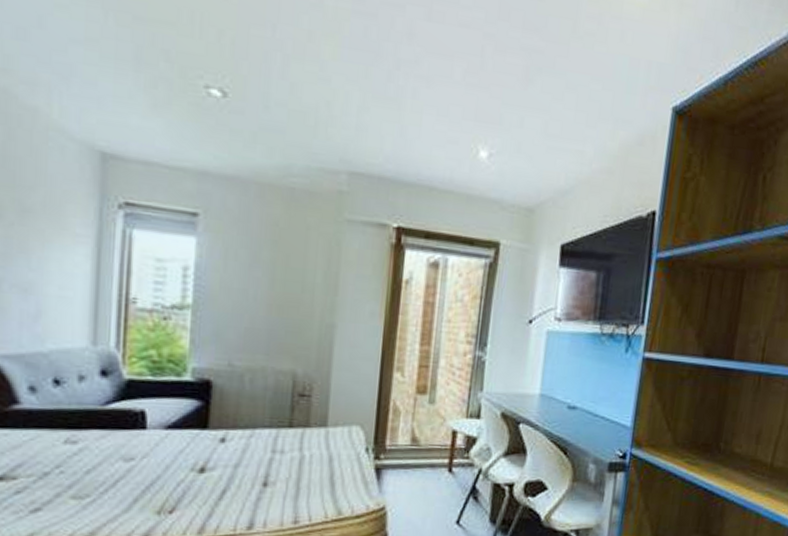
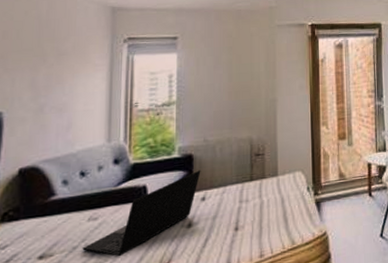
laptop: none [56,402,222,494] -> present [82,170,201,257]

